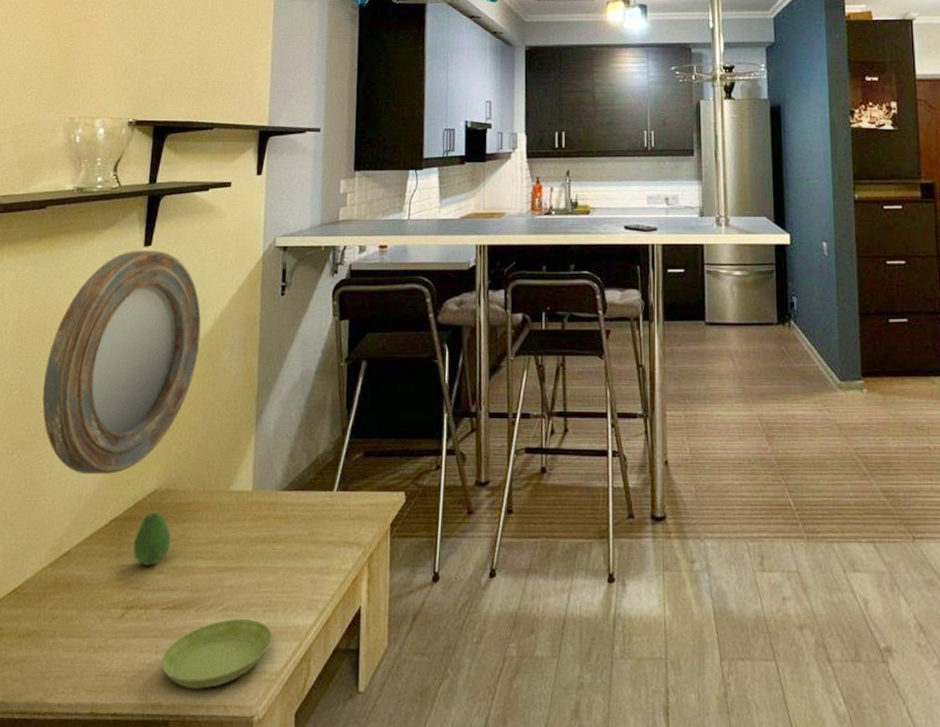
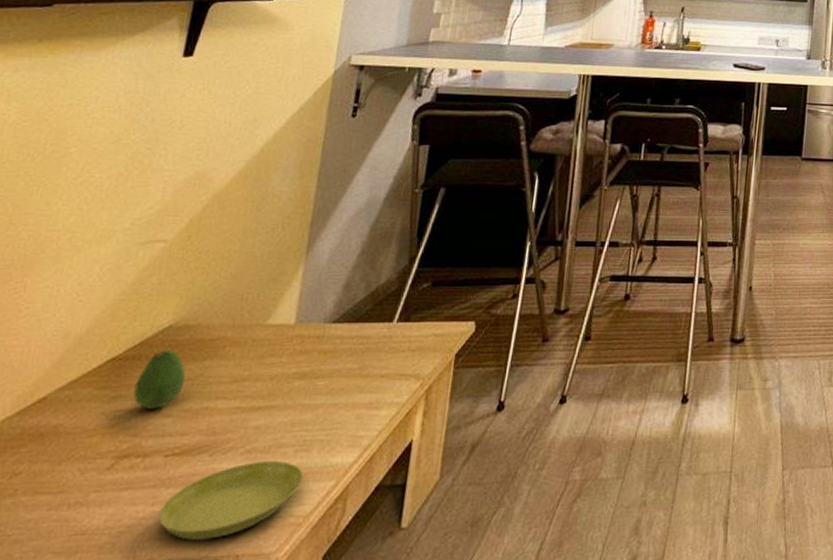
home mirror: present [42,251,201,475] -> none [23,60,250,310]

